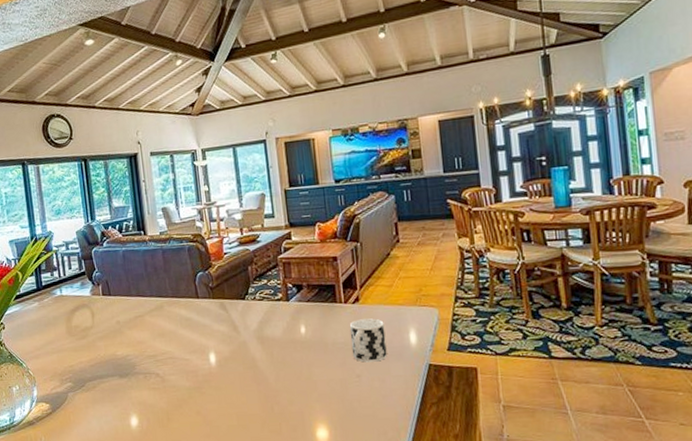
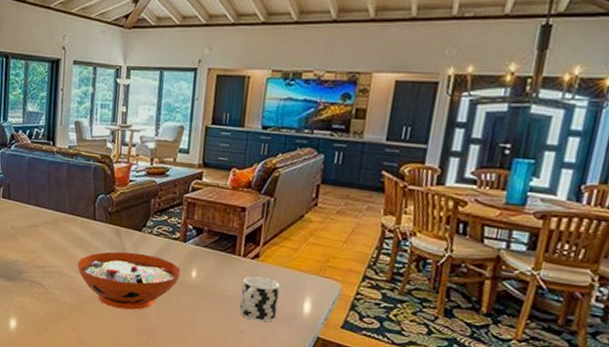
decorative bowl: none [188,320,290,381] -> present [76,251,181,311]

